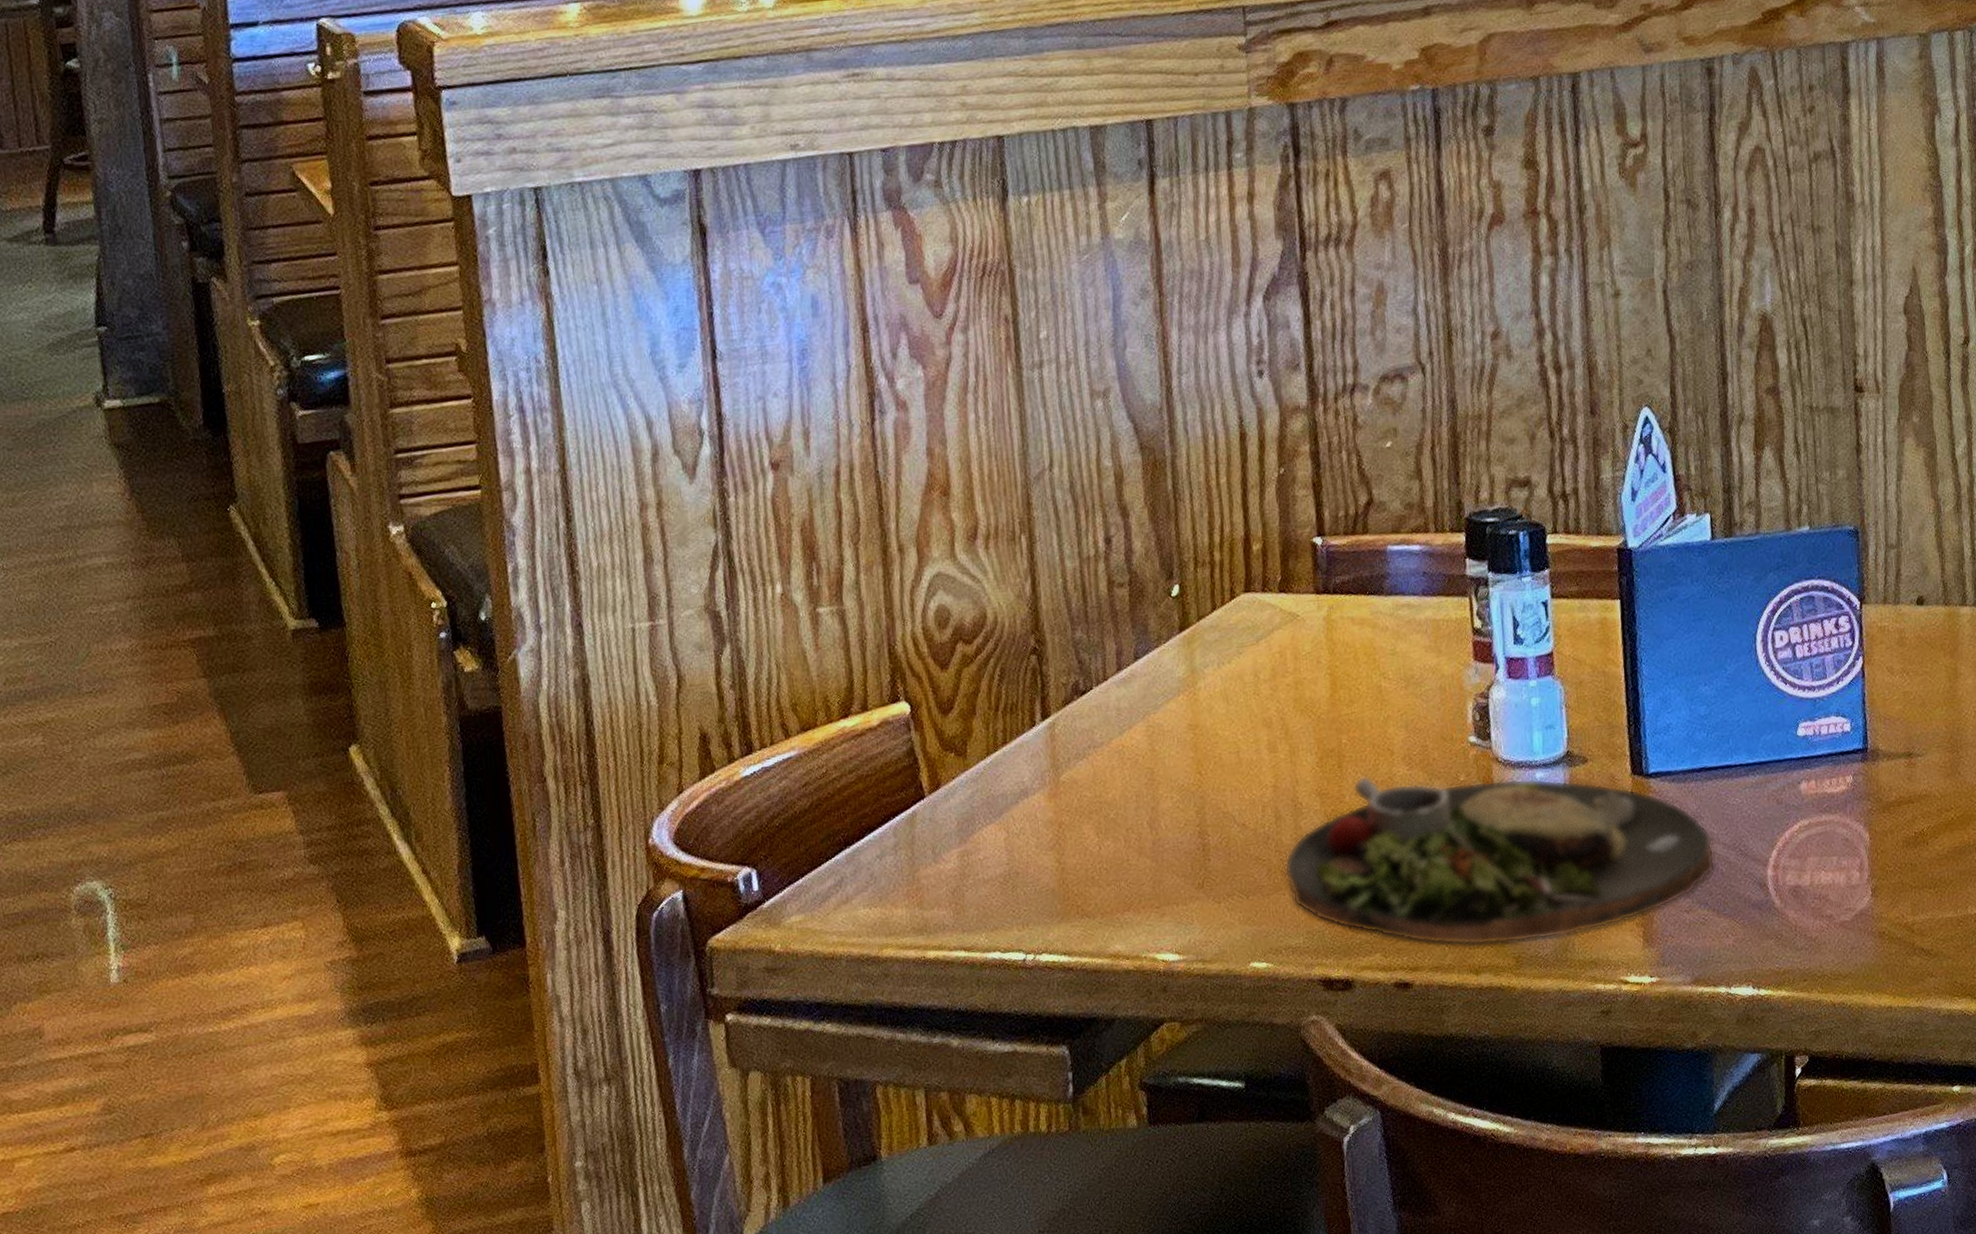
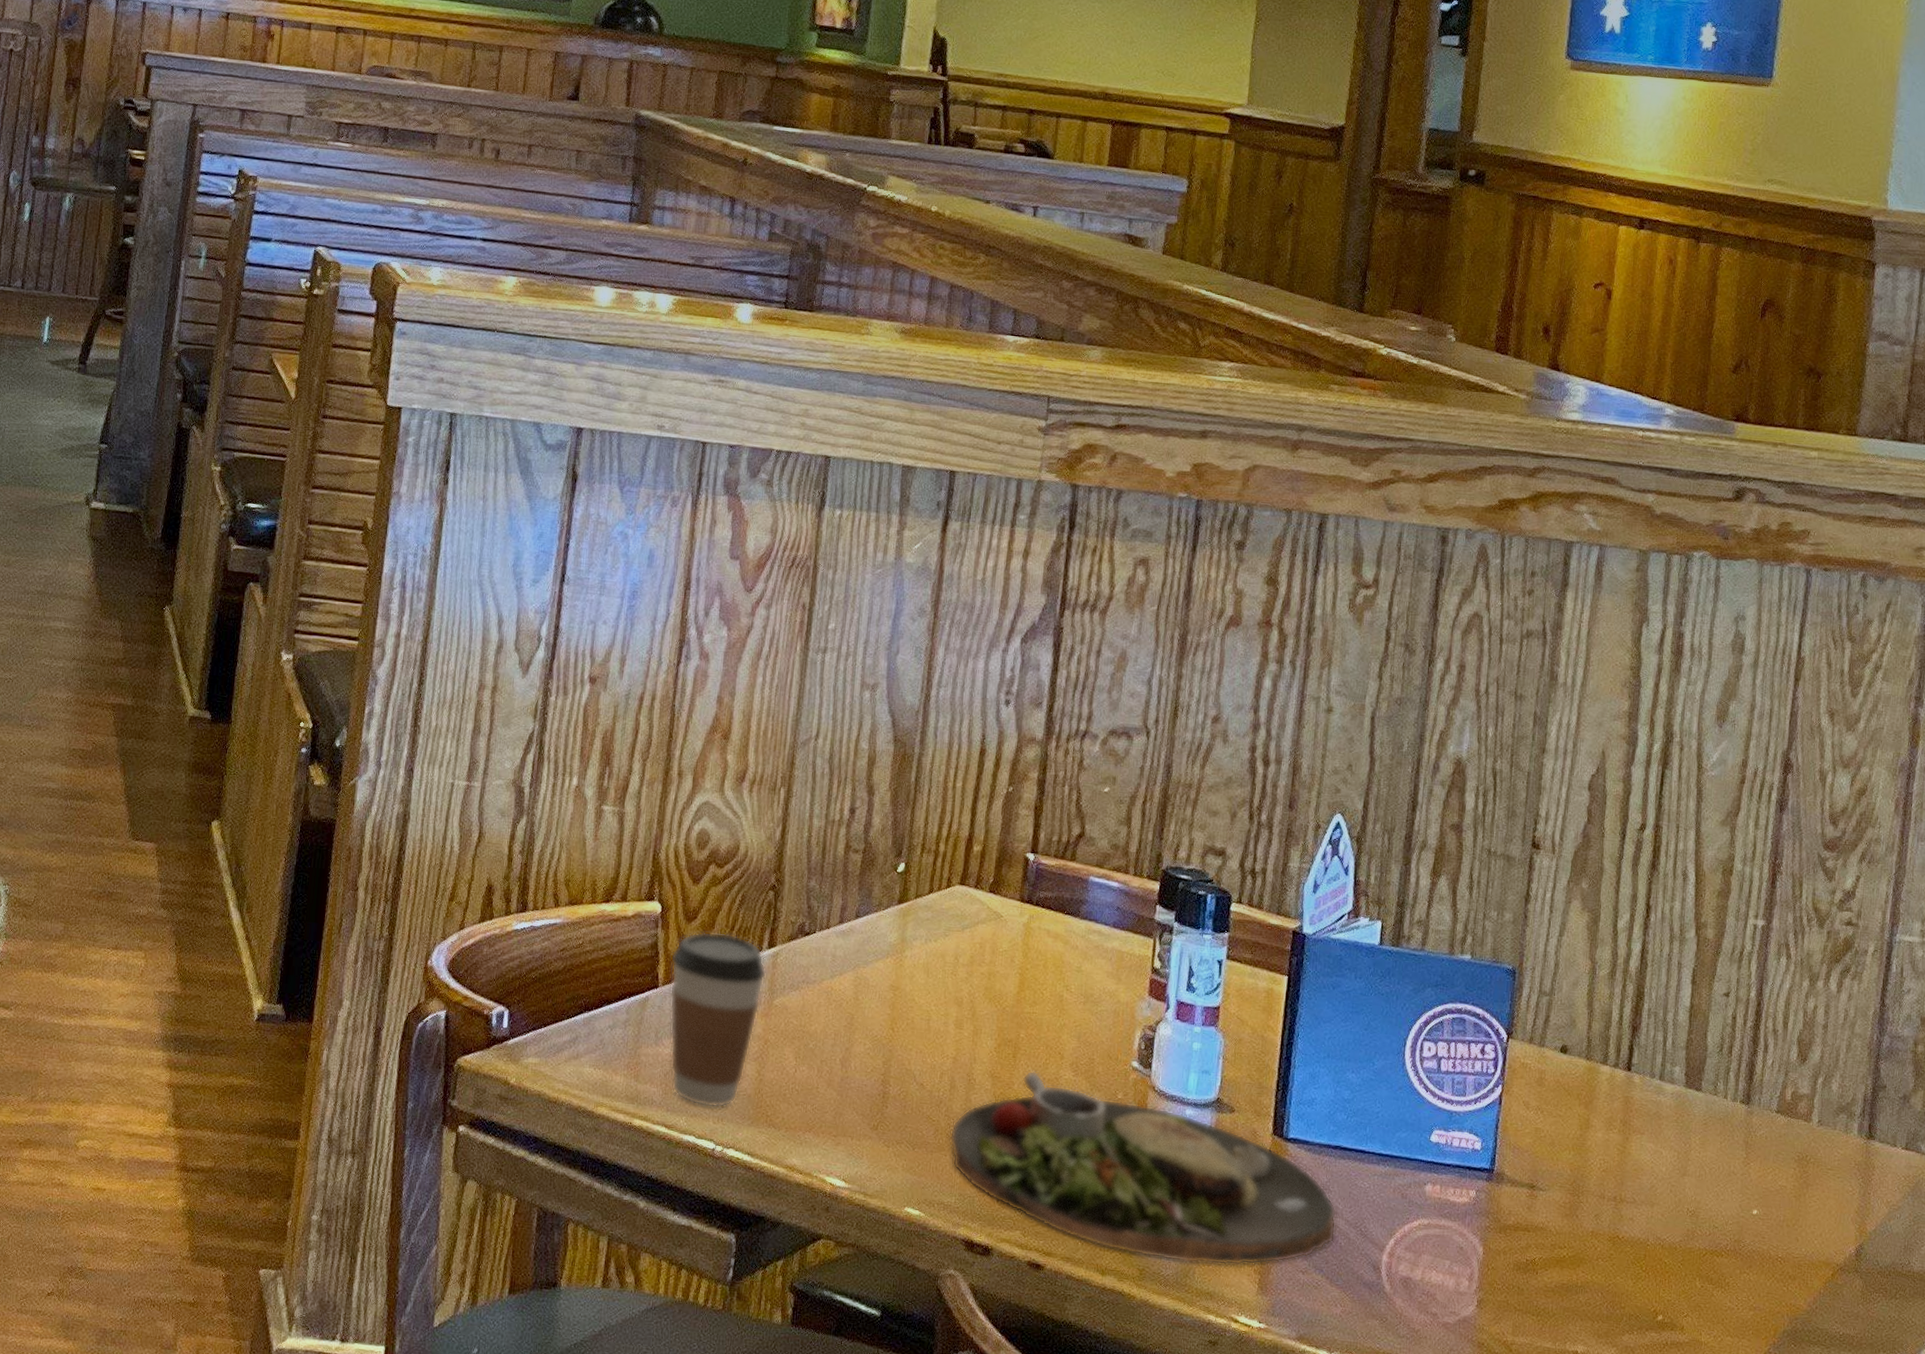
coffee cup: none [931,714,1047,917] -> present [669,931,767,1108]

